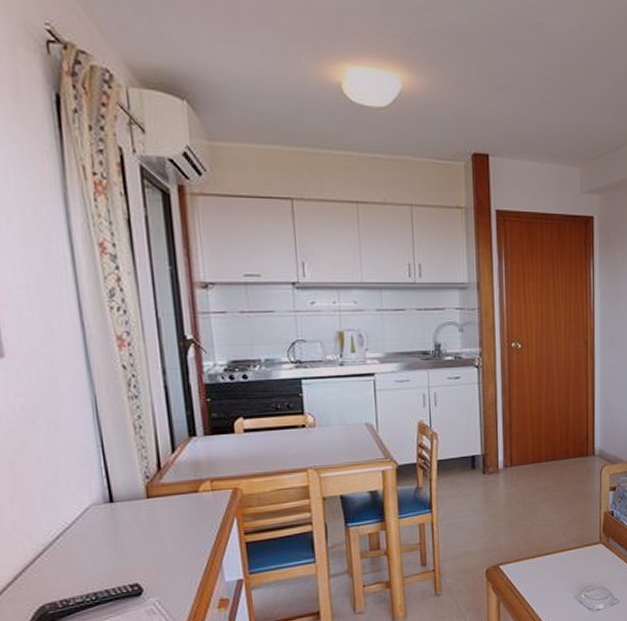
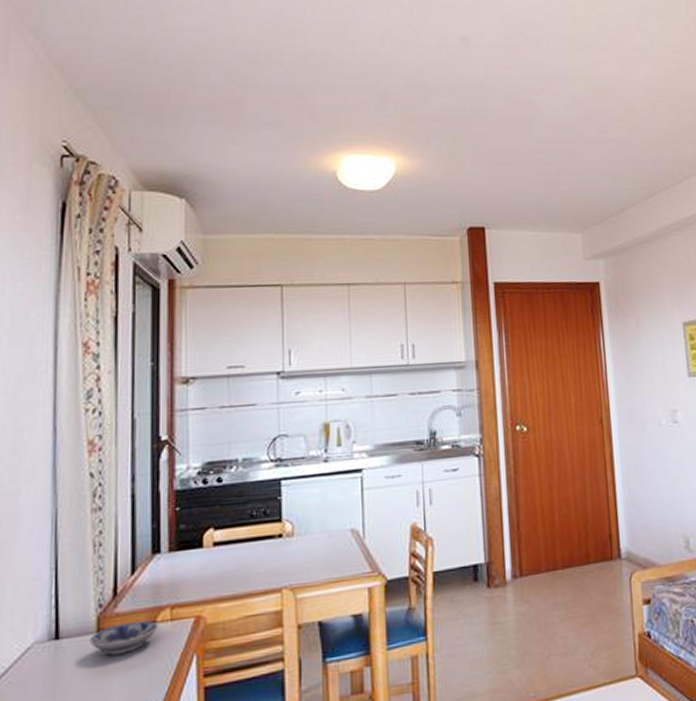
bowl: none [141,490,200,516] -> present [89,621,157,656]

